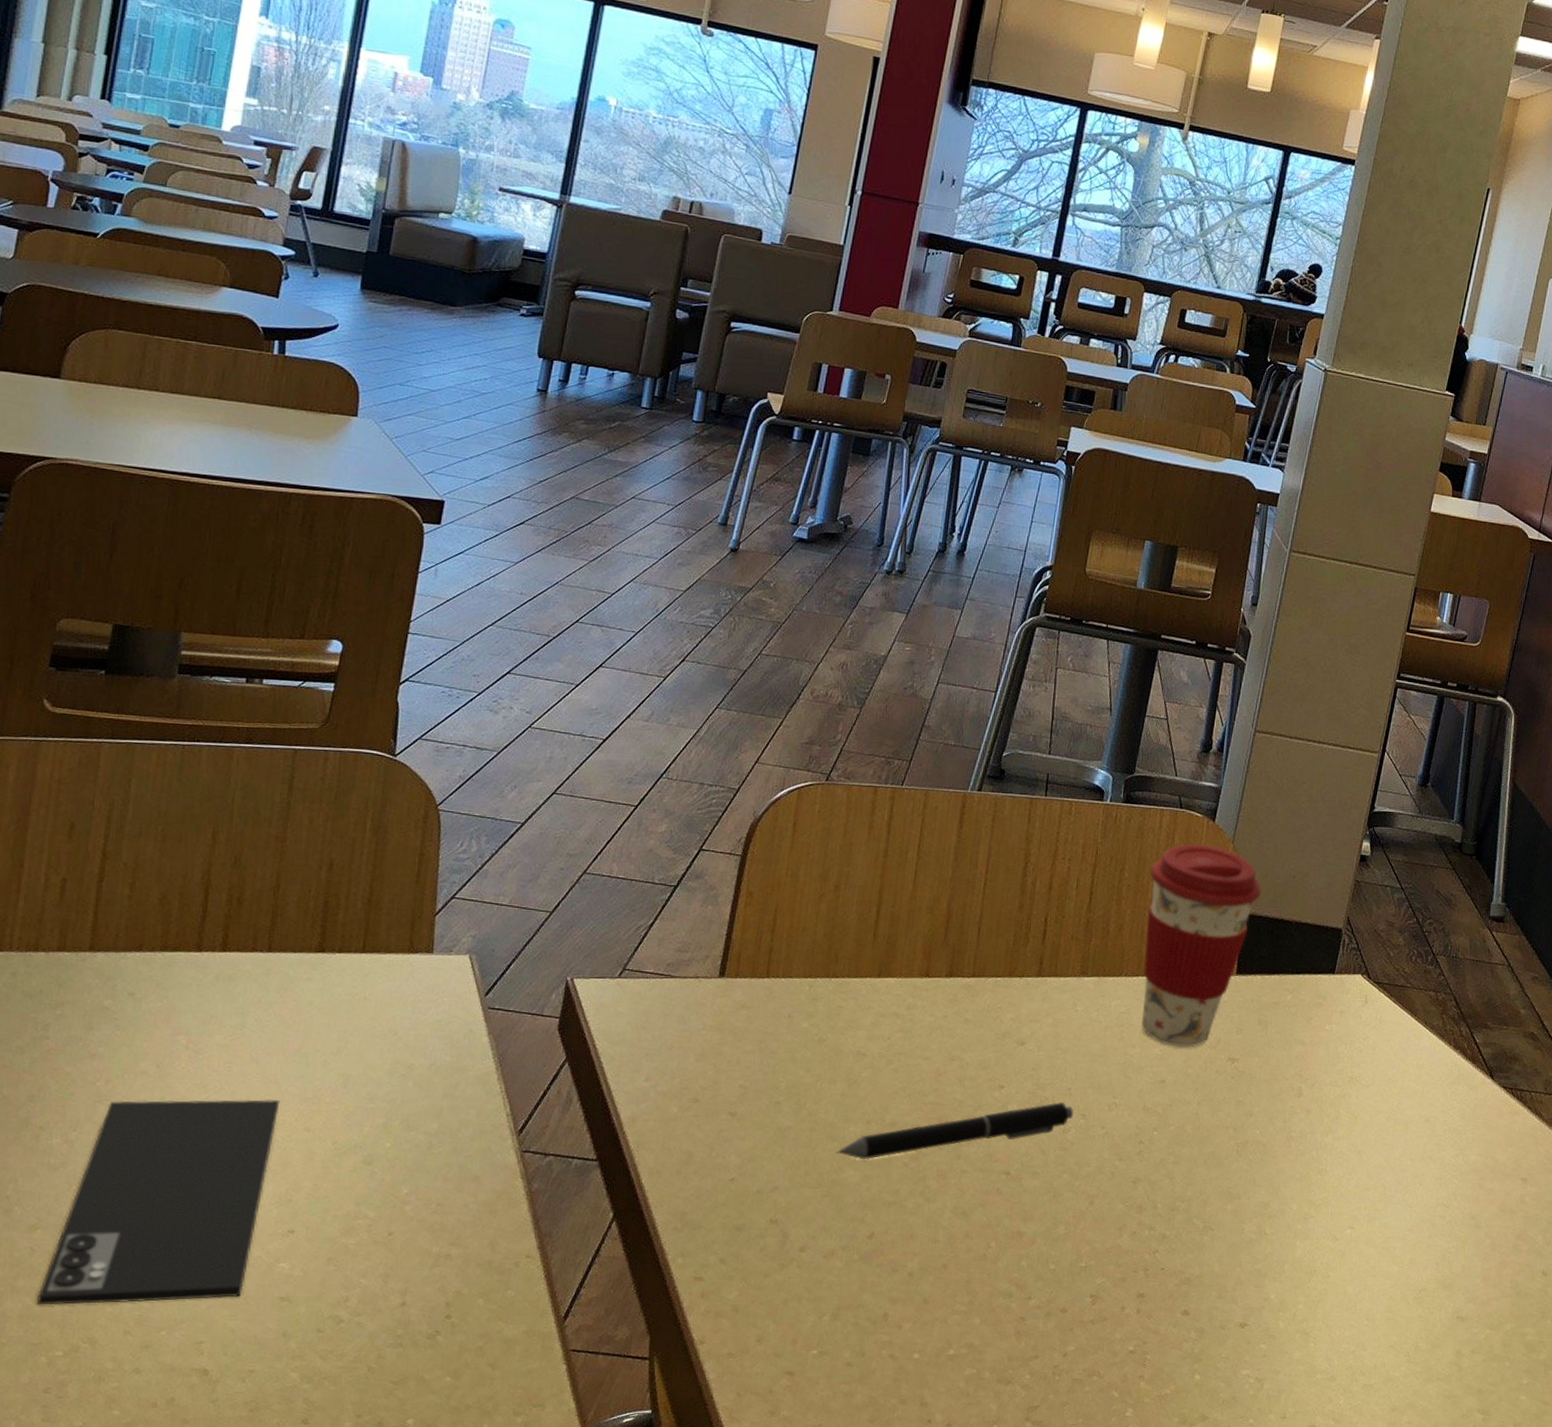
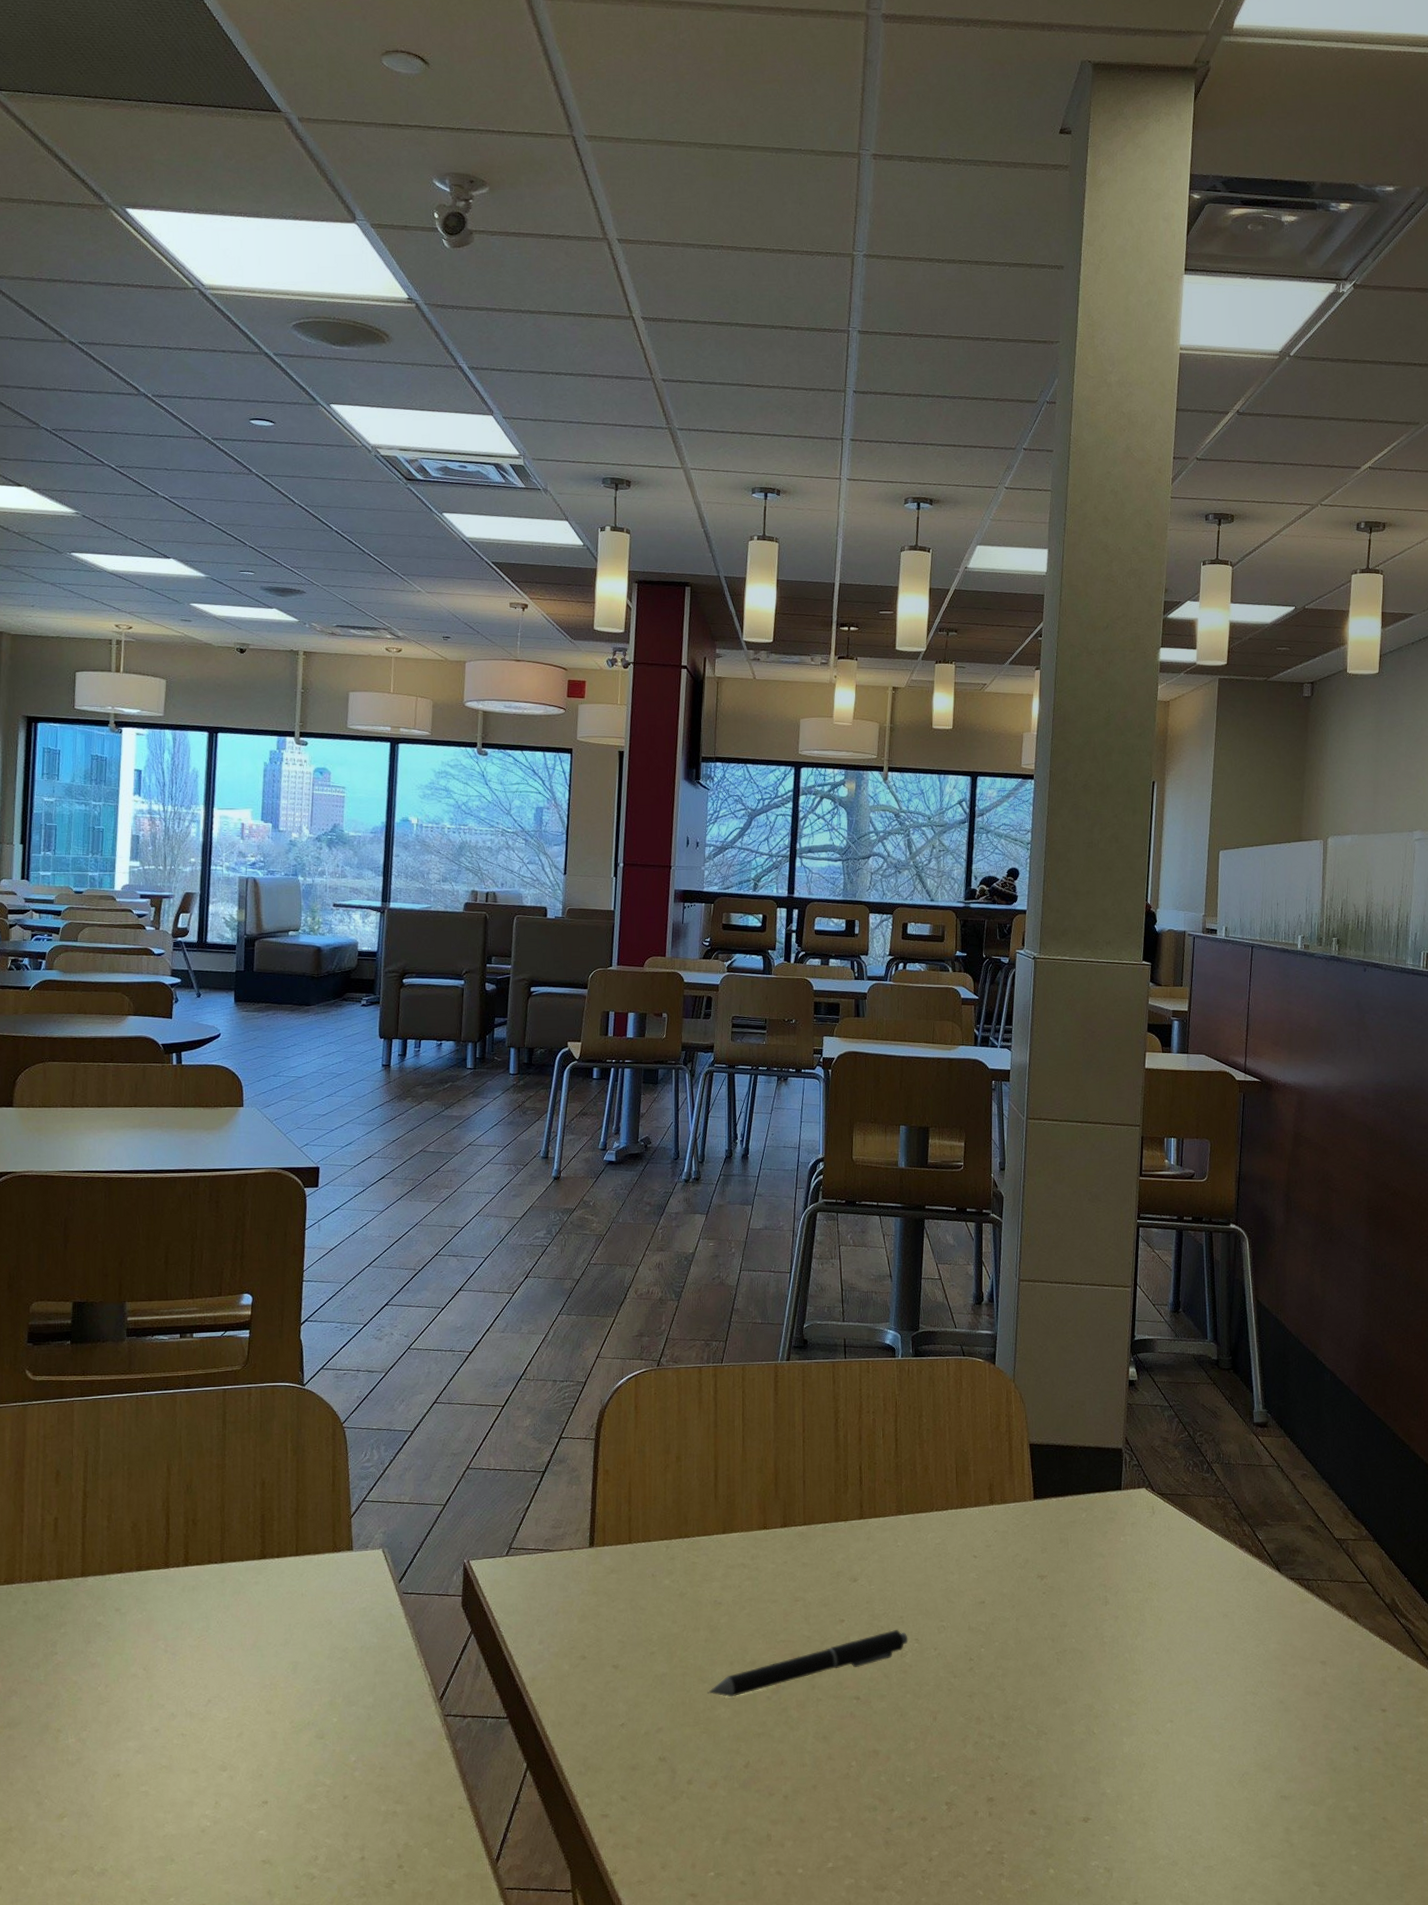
smartphone: present [36,1099,280,1305] -> none [69,1688,245,1883]
coffee cup: present [1141,843,1262,1048] -> none [944,1385,1046,1570]

